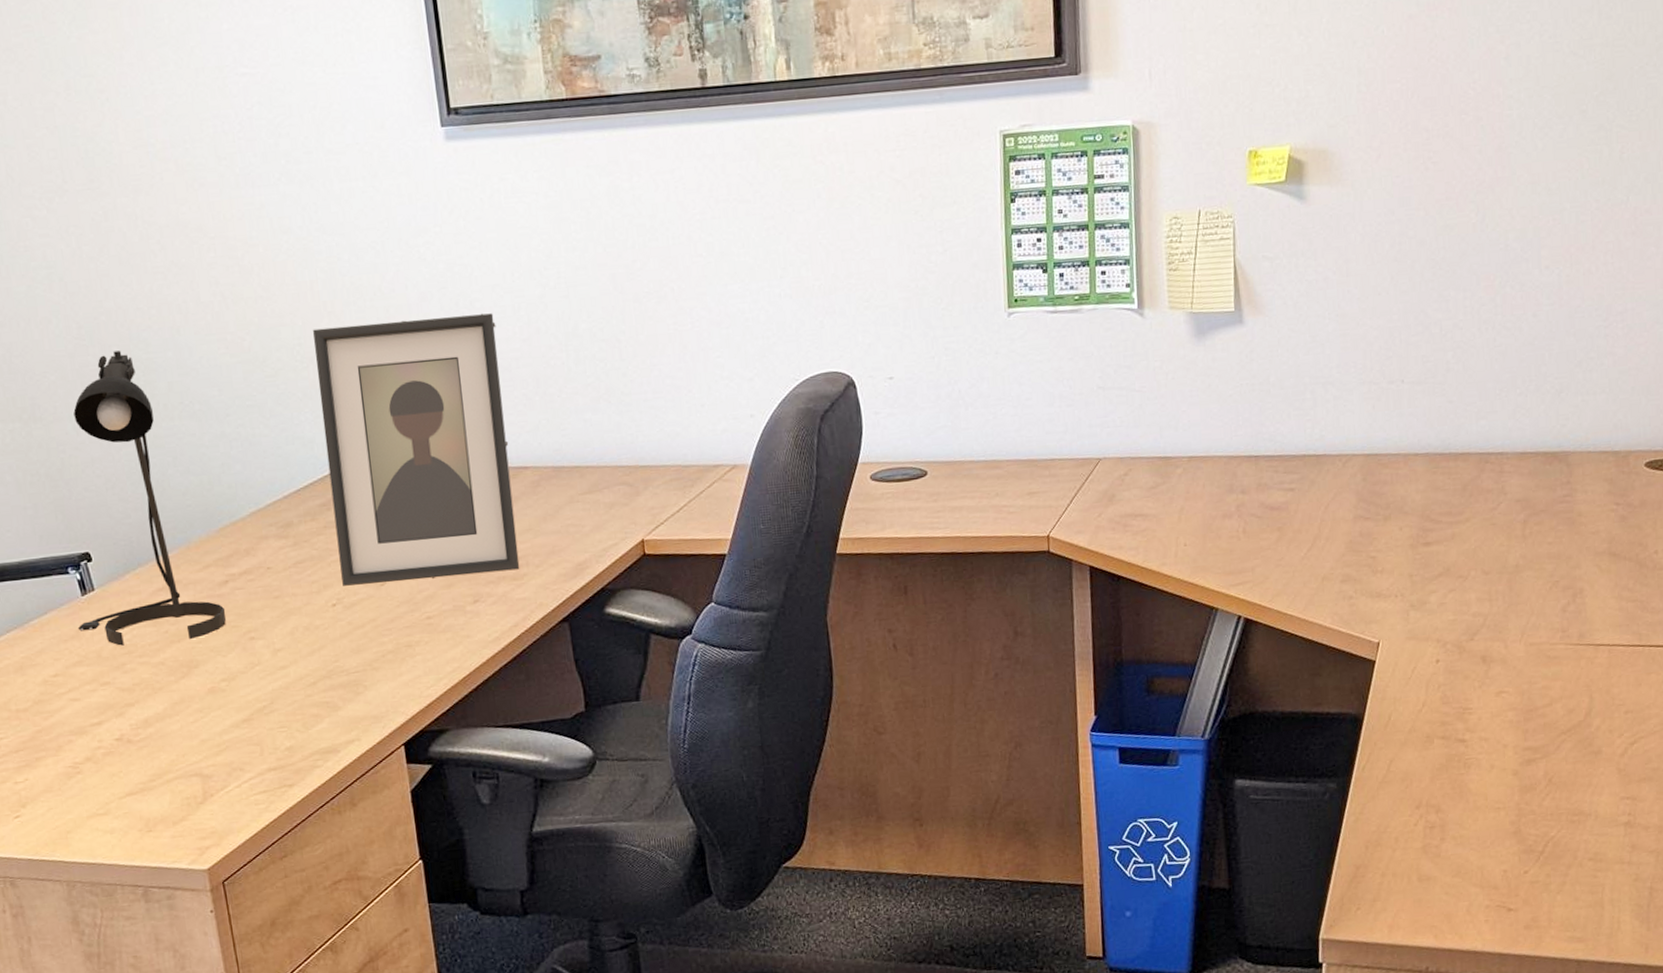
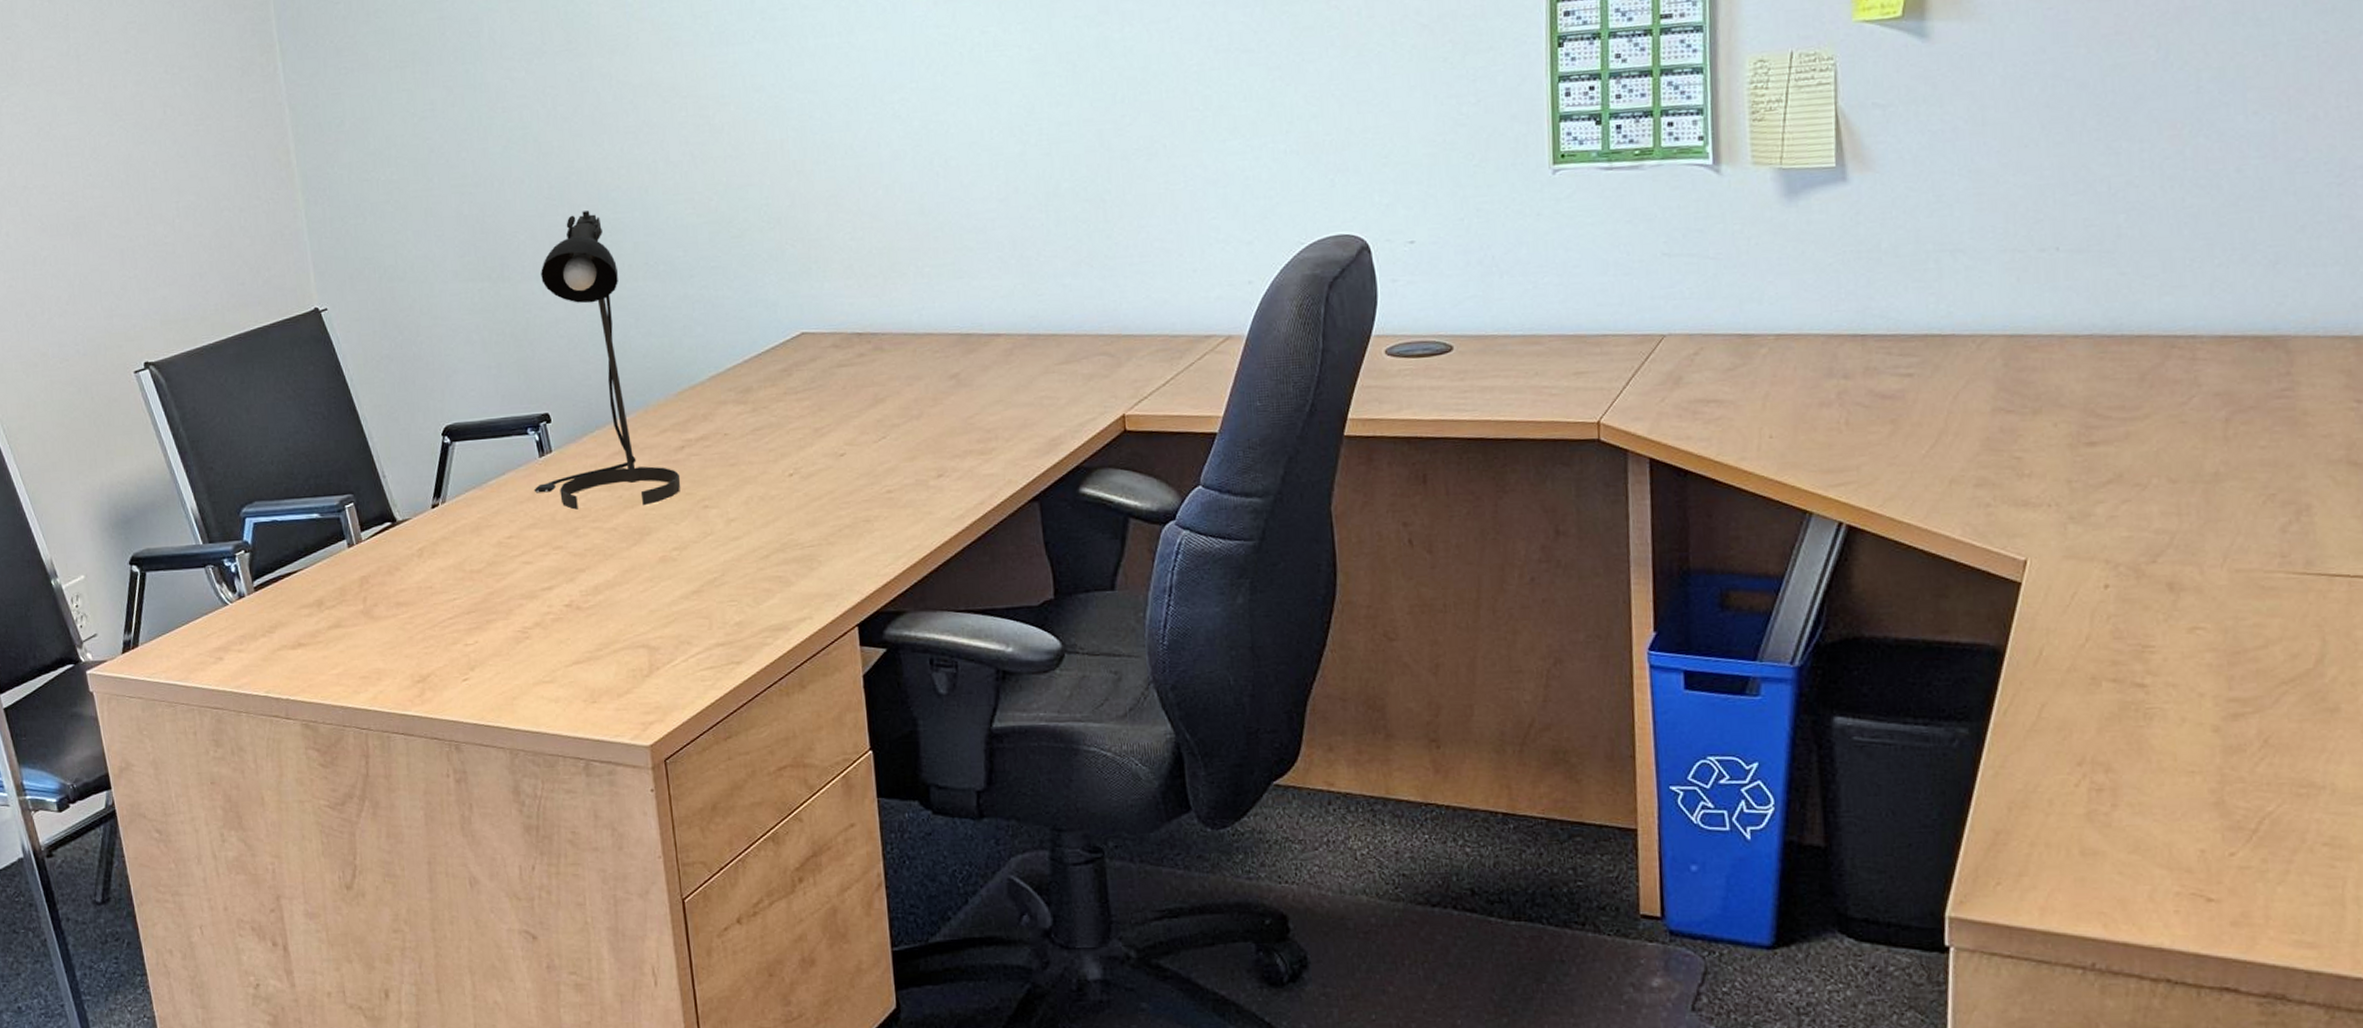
picture frame: present [313,313,520,586] -> none [781,171,989,455]

